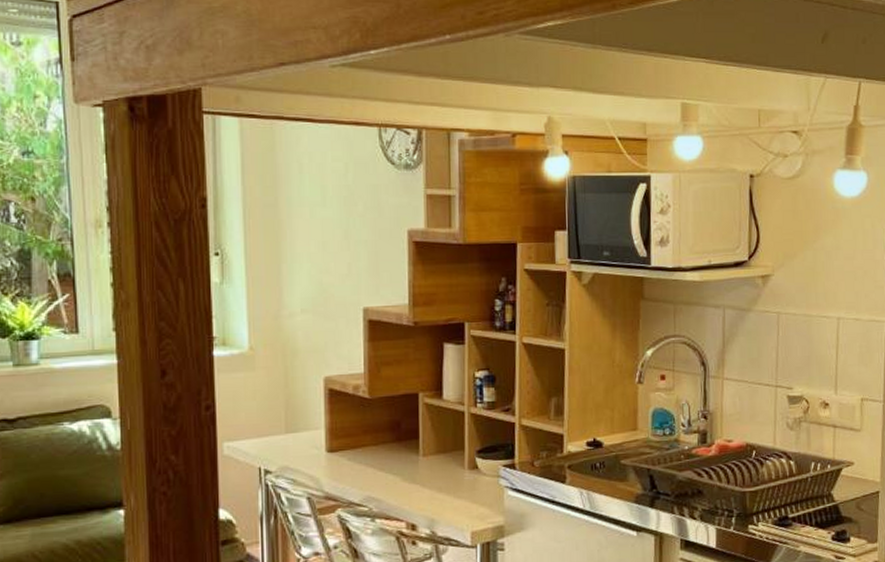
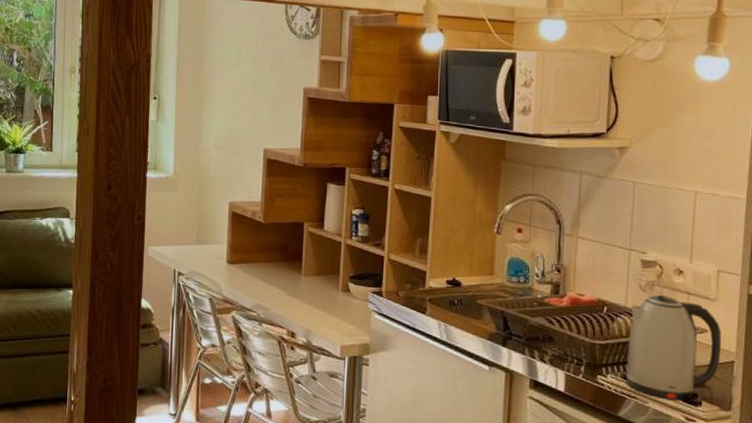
kettle: none [776,431,867,541] -> present [625,295,722,402]

